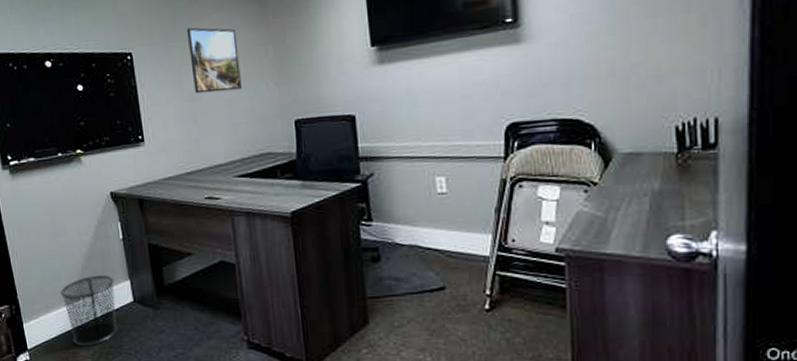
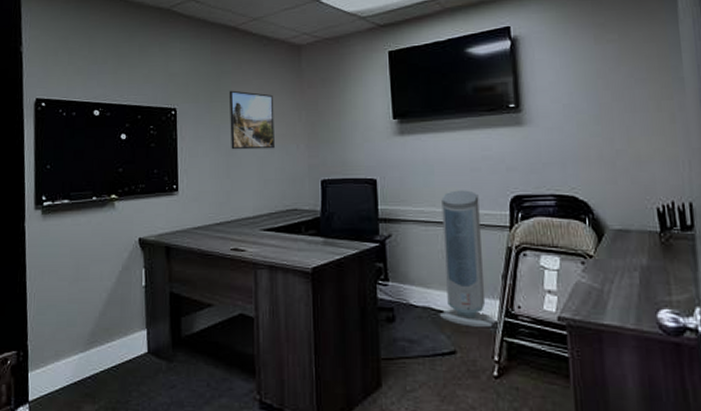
waste bin: present [61,274,118,347] -> none [74,322,131,400]
air purifier: none [427,120,488,262] -> present [439,190,496,327]

